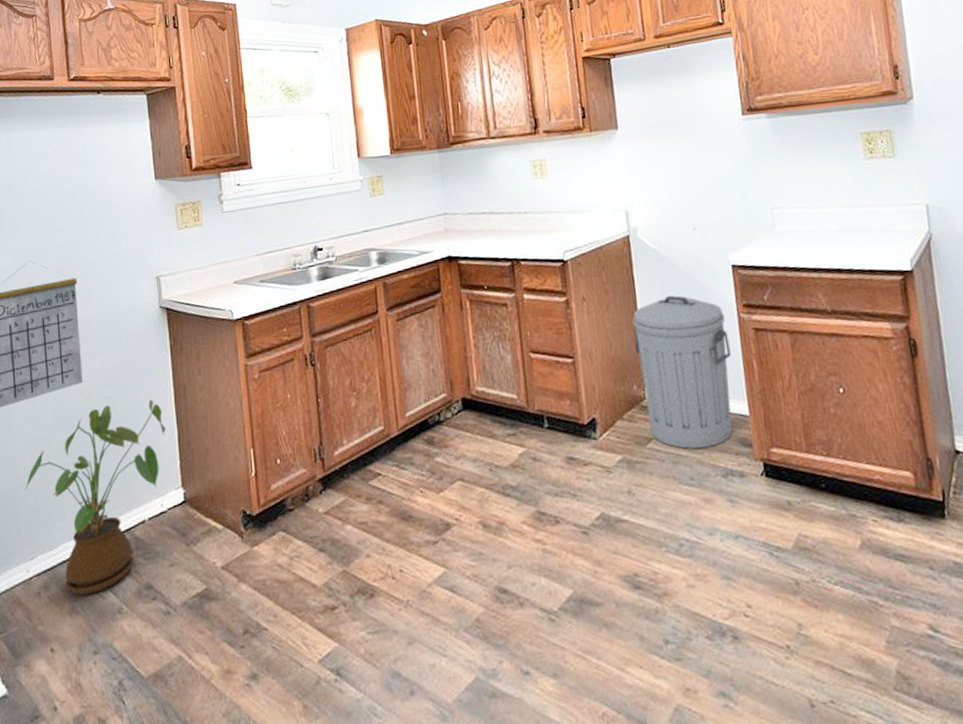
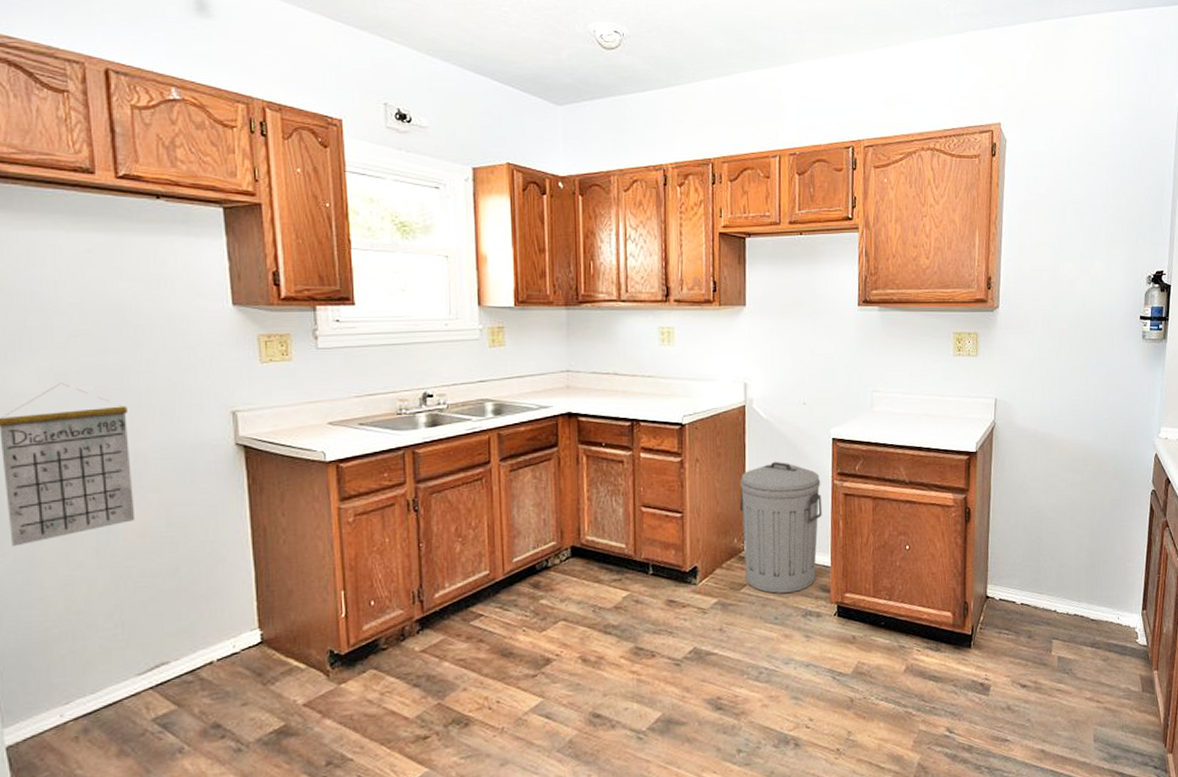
house plant: present [25,399,166,595] -> none [57,539,240,738]

